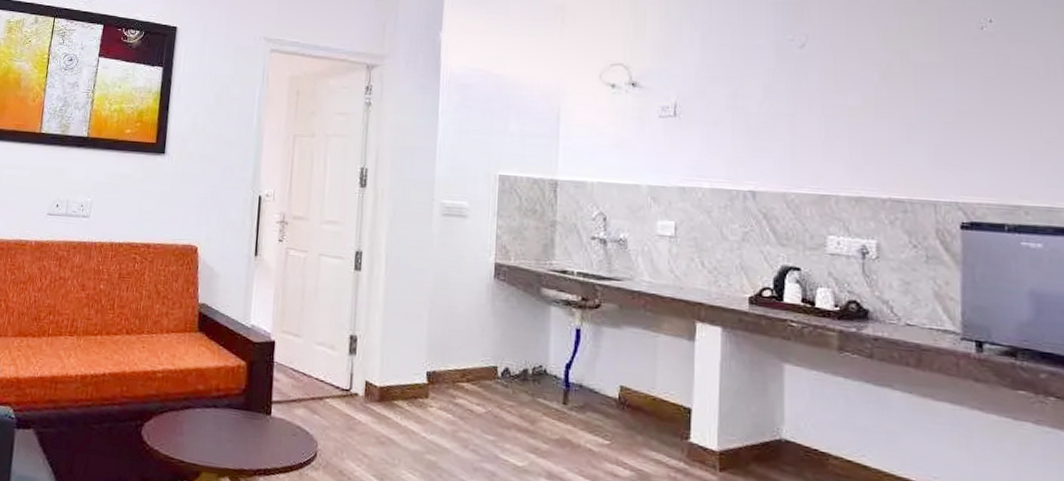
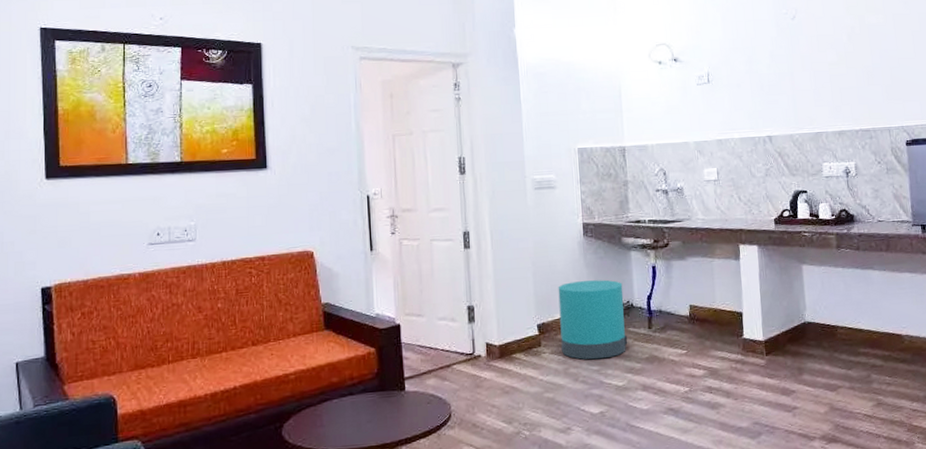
trash can: none [452,329,536,429] -> present [558,279,628,360]

